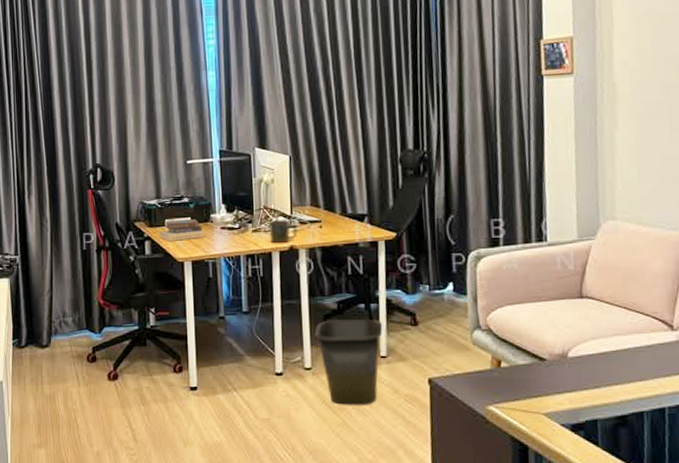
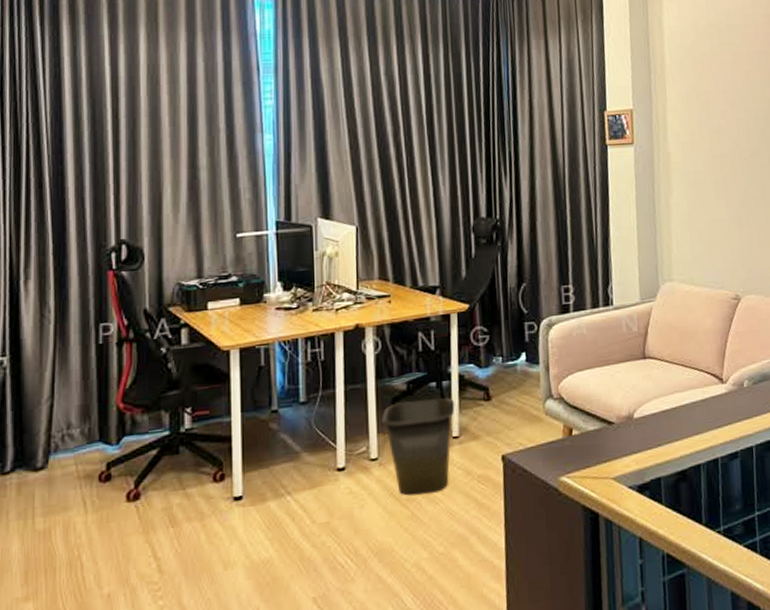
books: present [159,218,205,242] -> none [199,299,257,328]
mug: present [269,220,297,244] -> none [332,296,363,322]

